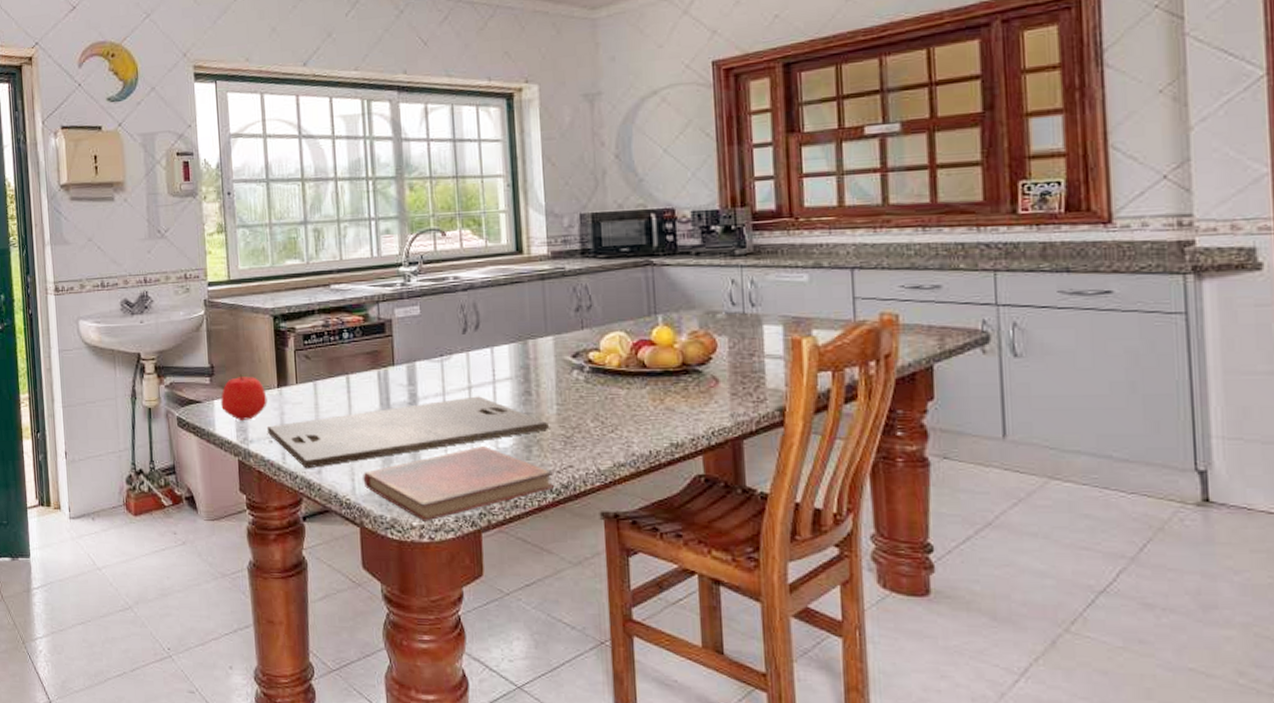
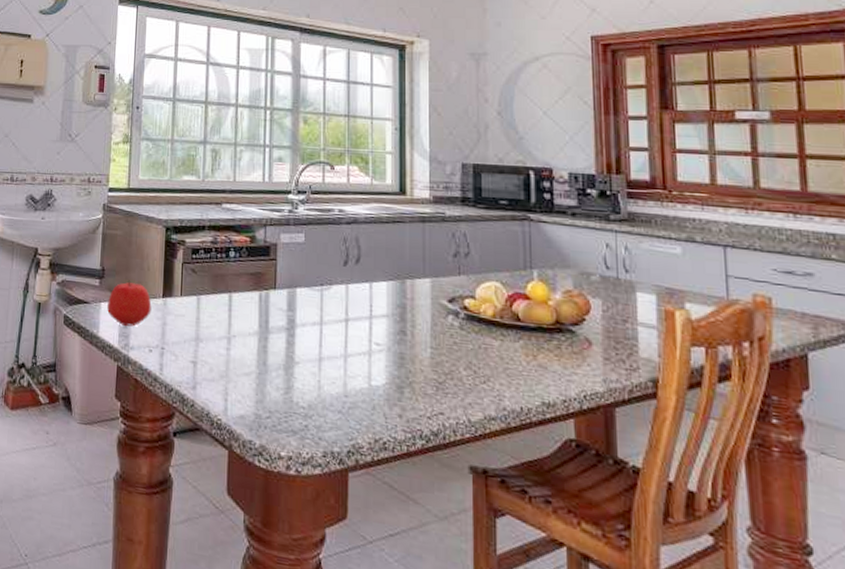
cutting board: present [266,396,549,469] -> none [148,329,421,383]
diary: present [363,445,554,522] -> none [236,380,423,453]

